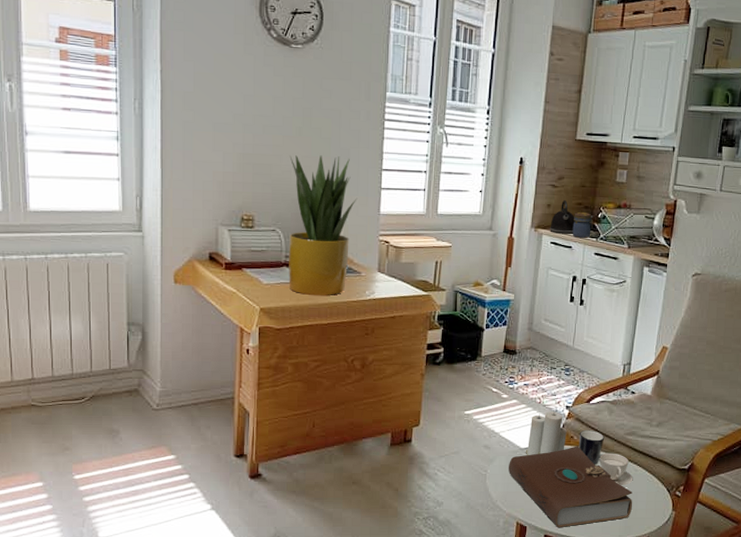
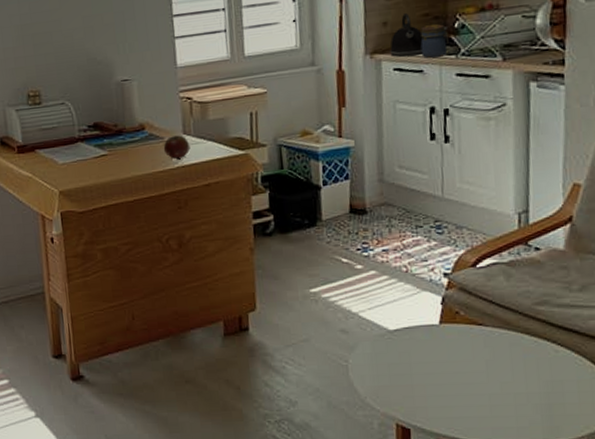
planter: present [288,155,357,295] -> none [69,9,149,171]
fruit: none [359,272,382,292] -> present [163,135,190,159]
book: present [508,446,633,527] -> none [375,323,558,429]
candle: present [525,409,567,455] -> none [395,278,450,339]
mug: present [578,429,605,466] -> none [466,301,505,348]
teacup: present [599,453,633,486] -> none [500,329,554,373]

